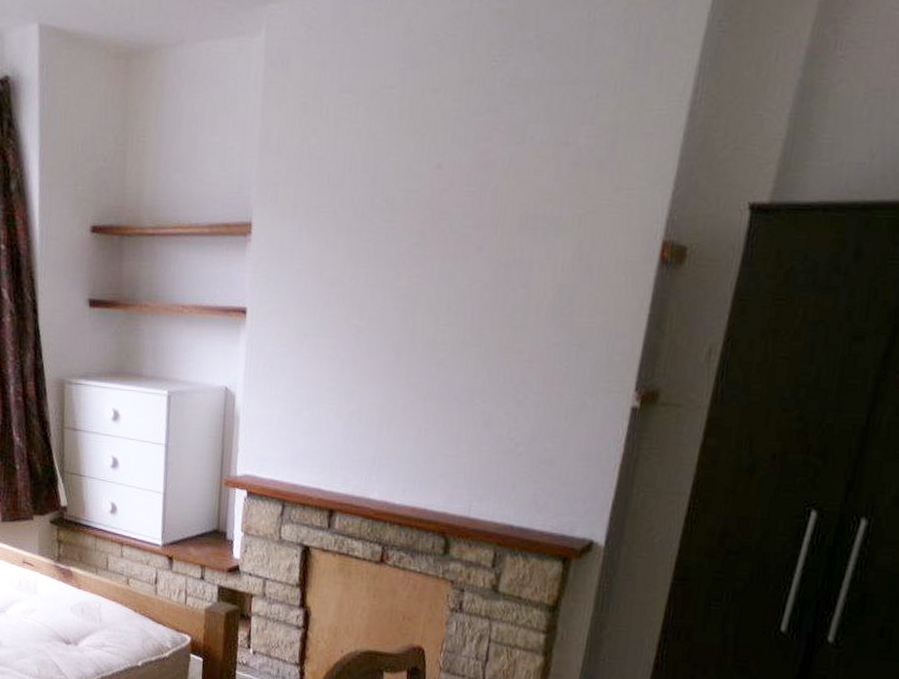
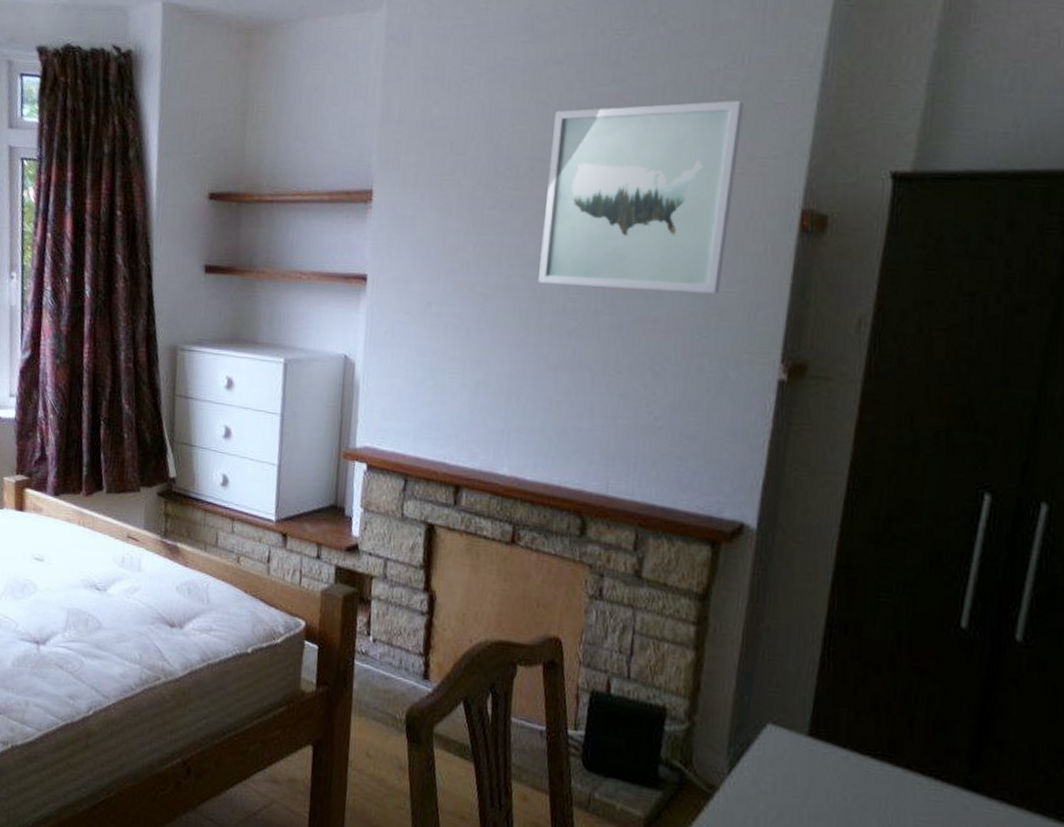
wall art: none [411,130,613,325] -> present [538,101,743,294]

